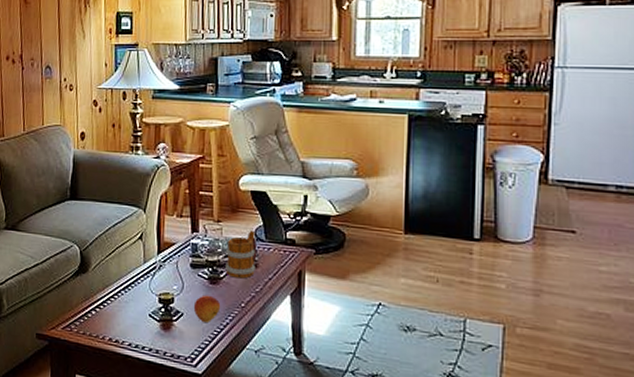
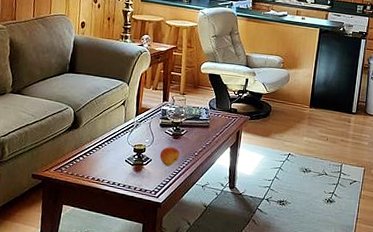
mug: present [225,229,258,279] -> none [186,101,210,136]

